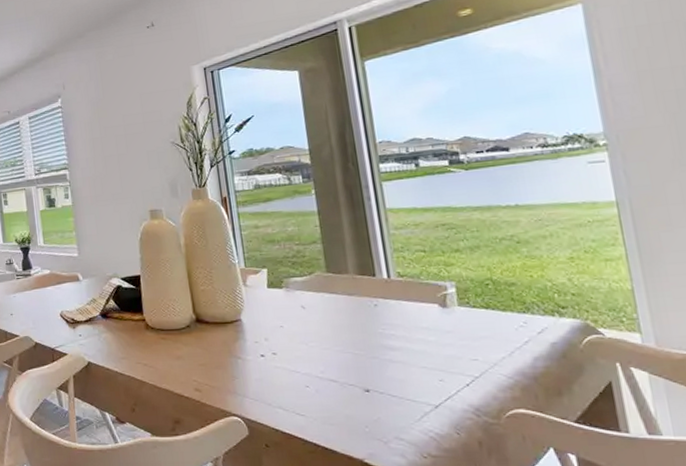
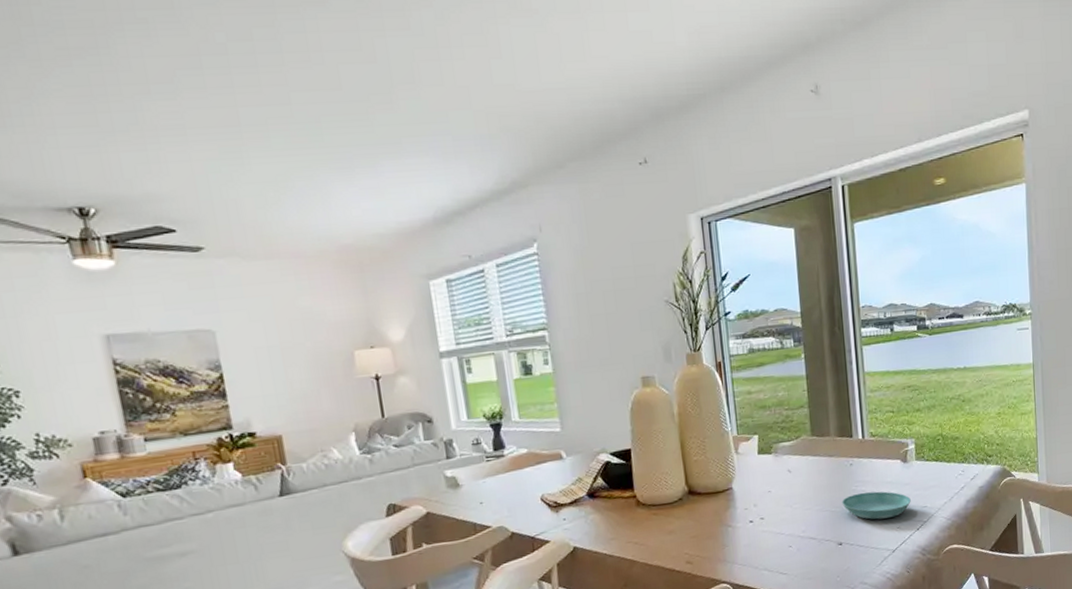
saucer: none [366,336,456,369] -> present [842,491,911,520]

